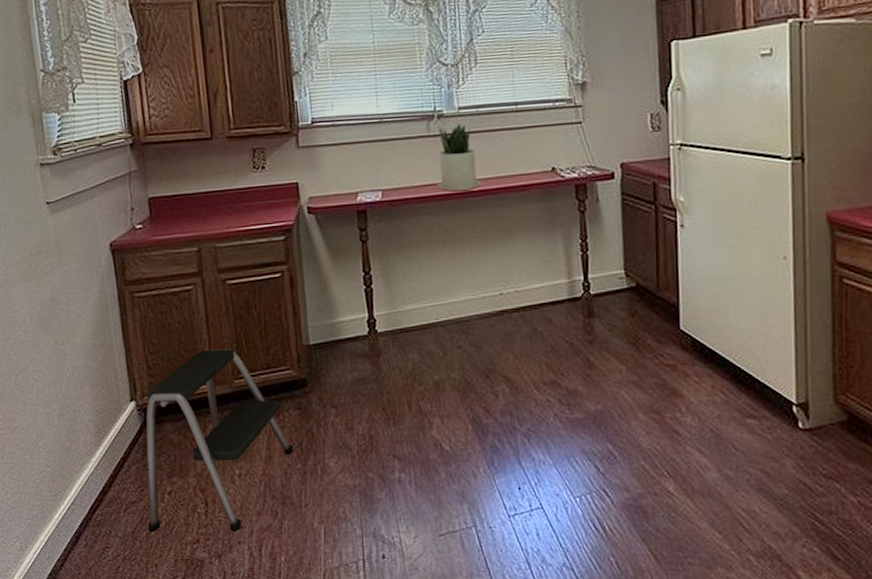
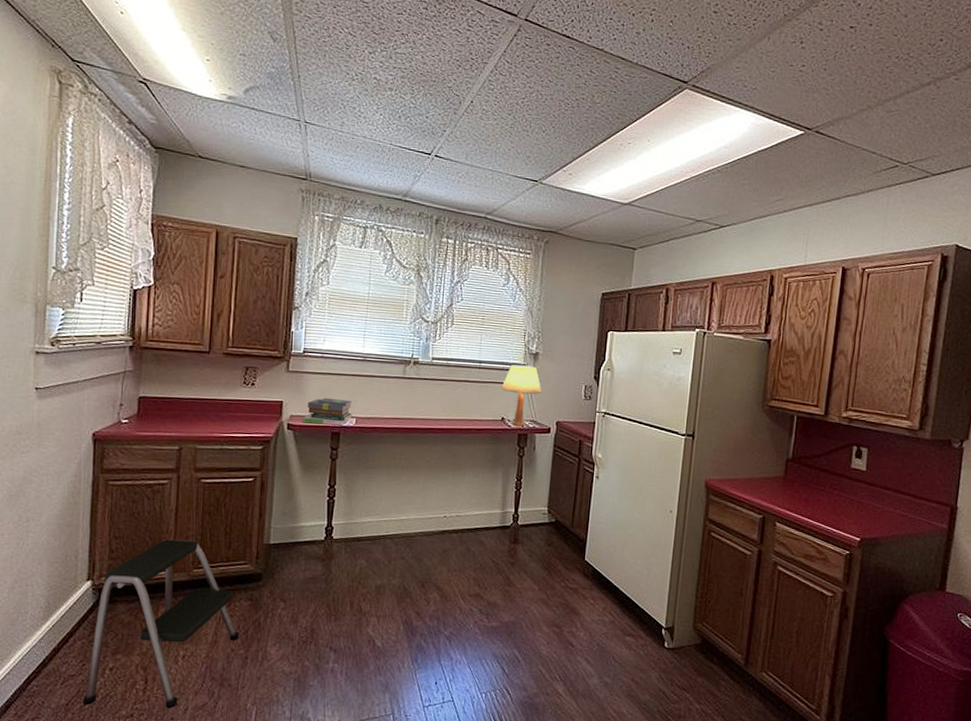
books: none [323,171,377,204] -> present [303,397,353,426]
planter: present [438,124,480,192] -> none [405,371,441,427]
table lamp: none [546,97,597,177] -> present [501,363,542,427]

